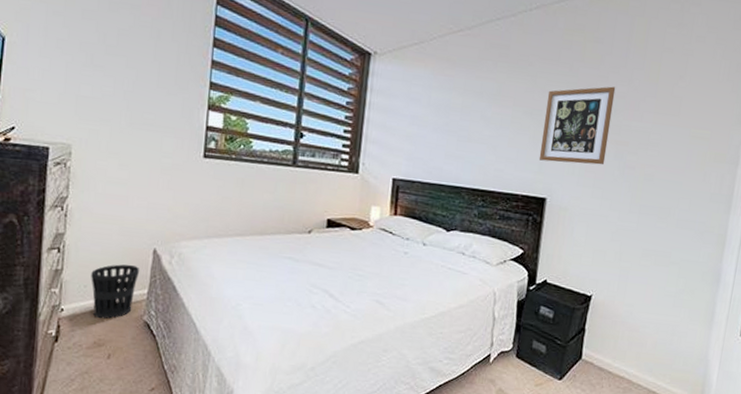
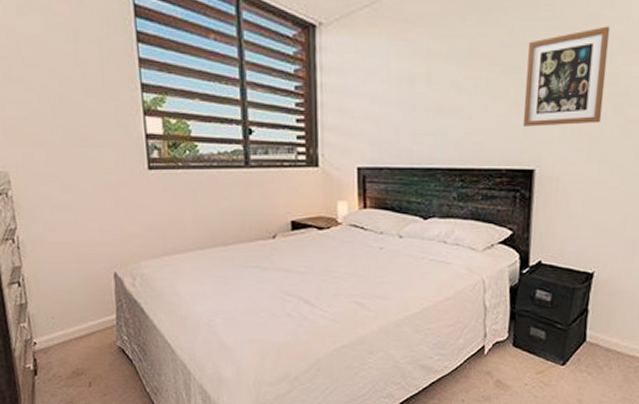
wastebasket: present [91,264,139,320] -> none [56,291,104,349]

